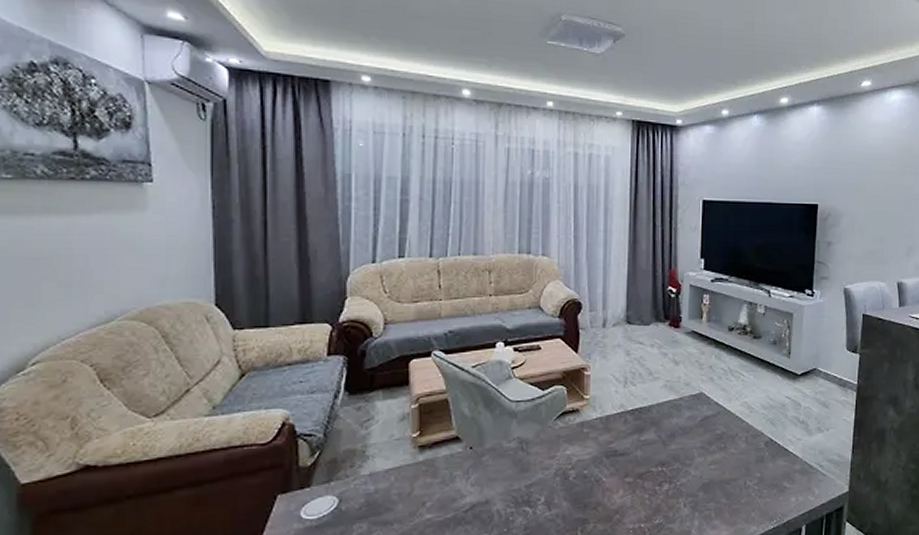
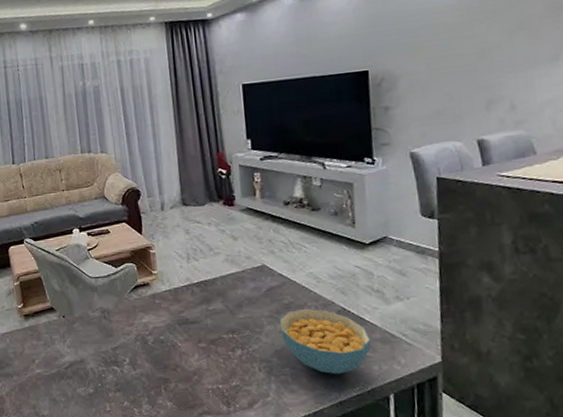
cereal bowl: none [710,439,792,507] -> present [279,308,371,374]

